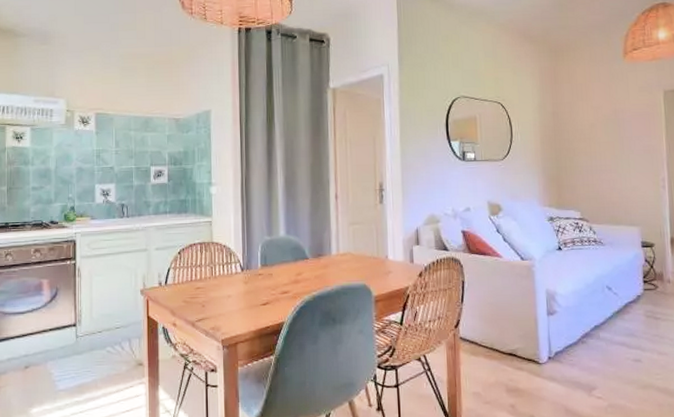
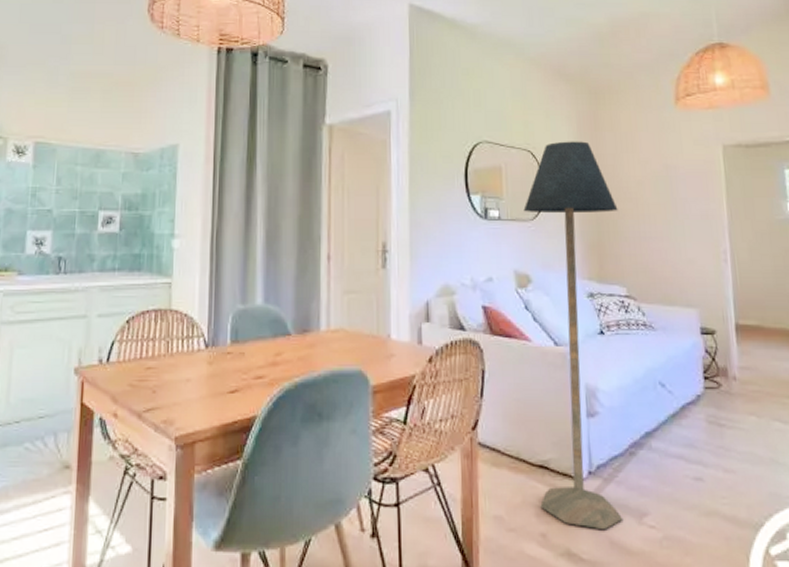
floor lamp: none [495,92,576,401] -> present [523,141,624,530]

